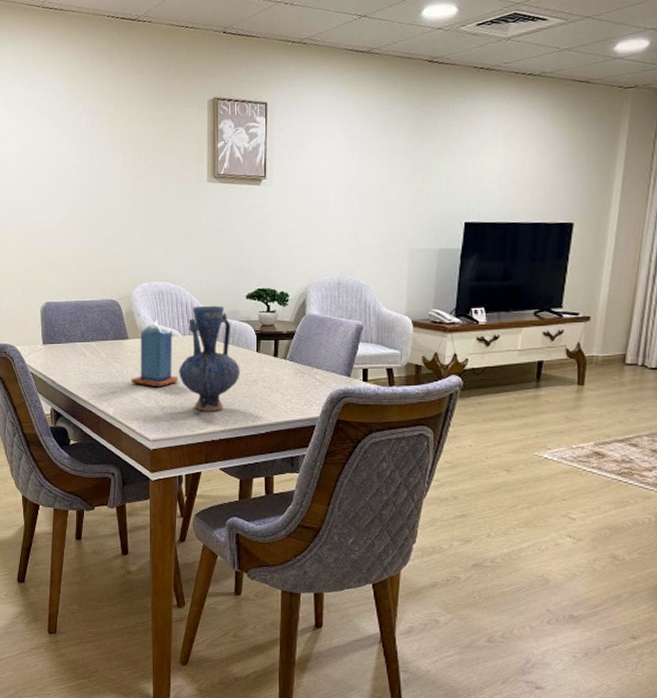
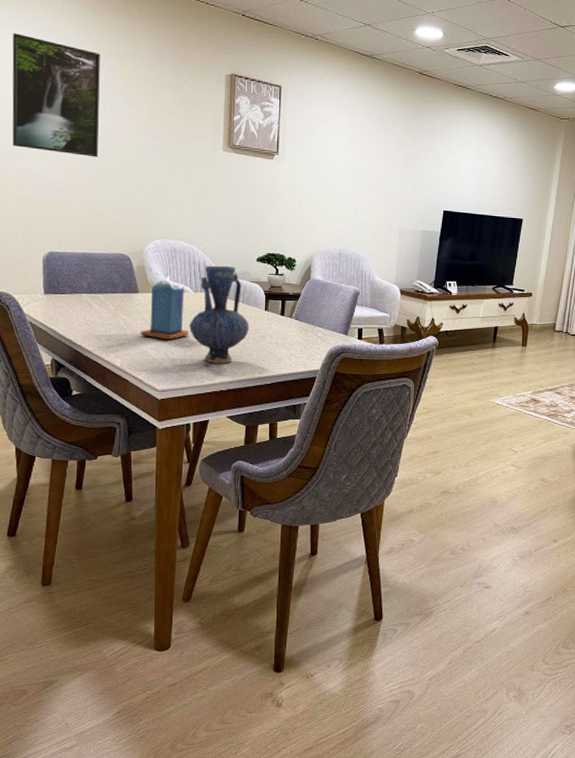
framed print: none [9,91,86,204] -> present [12,33,100,158]

